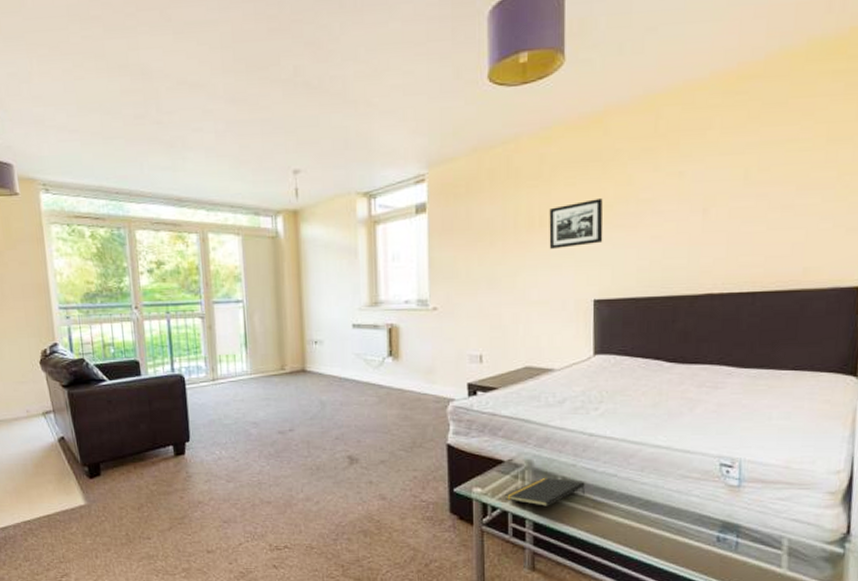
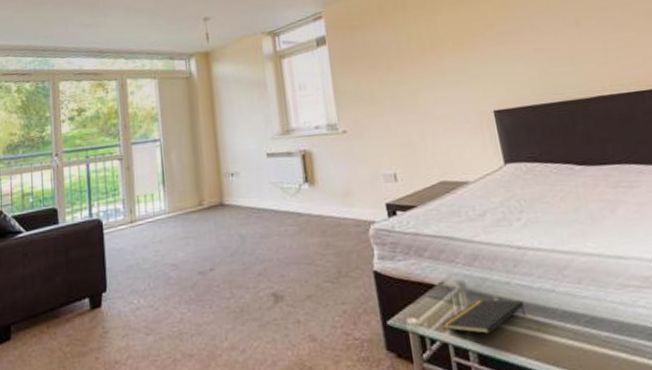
picture frame: present [549,199,603,249] -> none [437,20,491,67]

